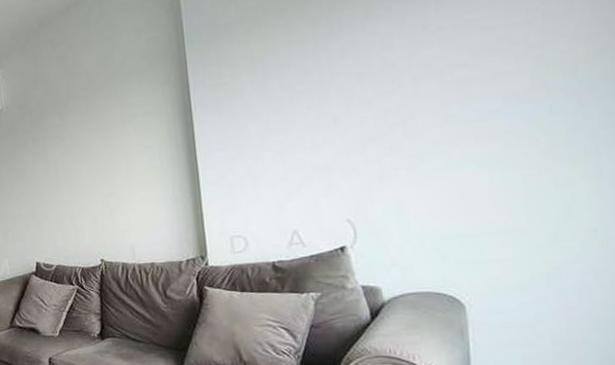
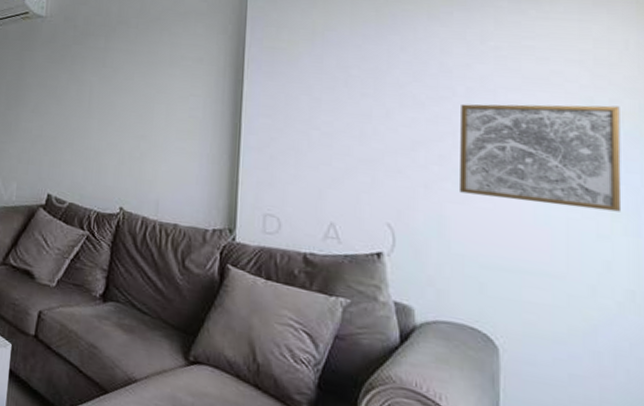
wall art: none [407,56,579,176] -> present [460,104,622,212]

